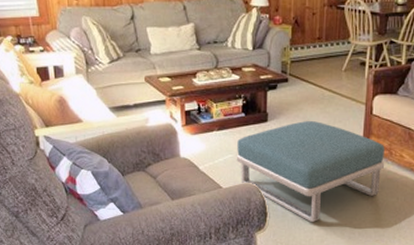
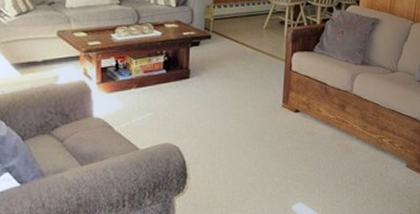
footstool: present [236,120,385,223] -> none [155,76,304,182]

